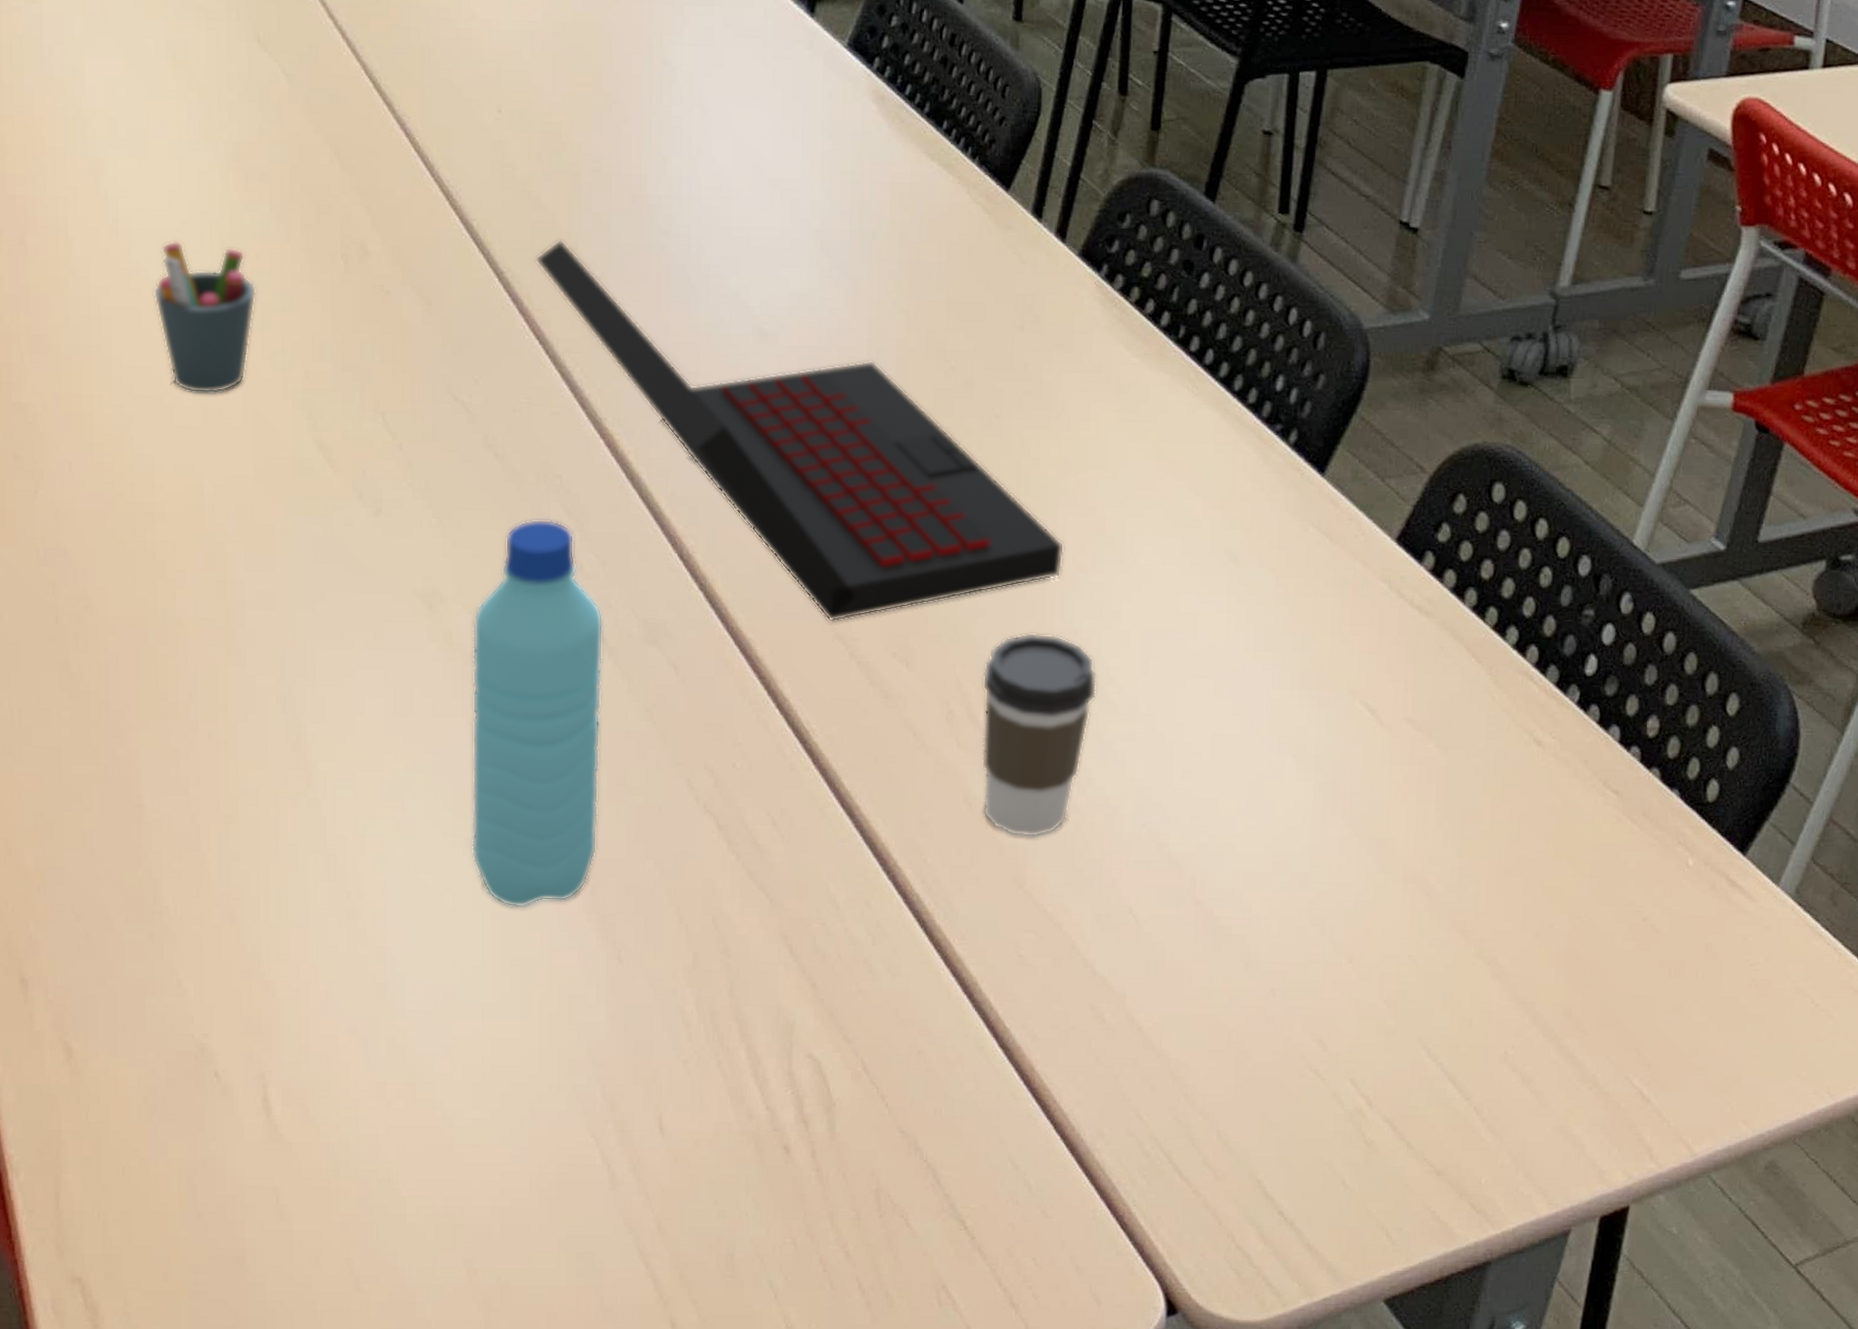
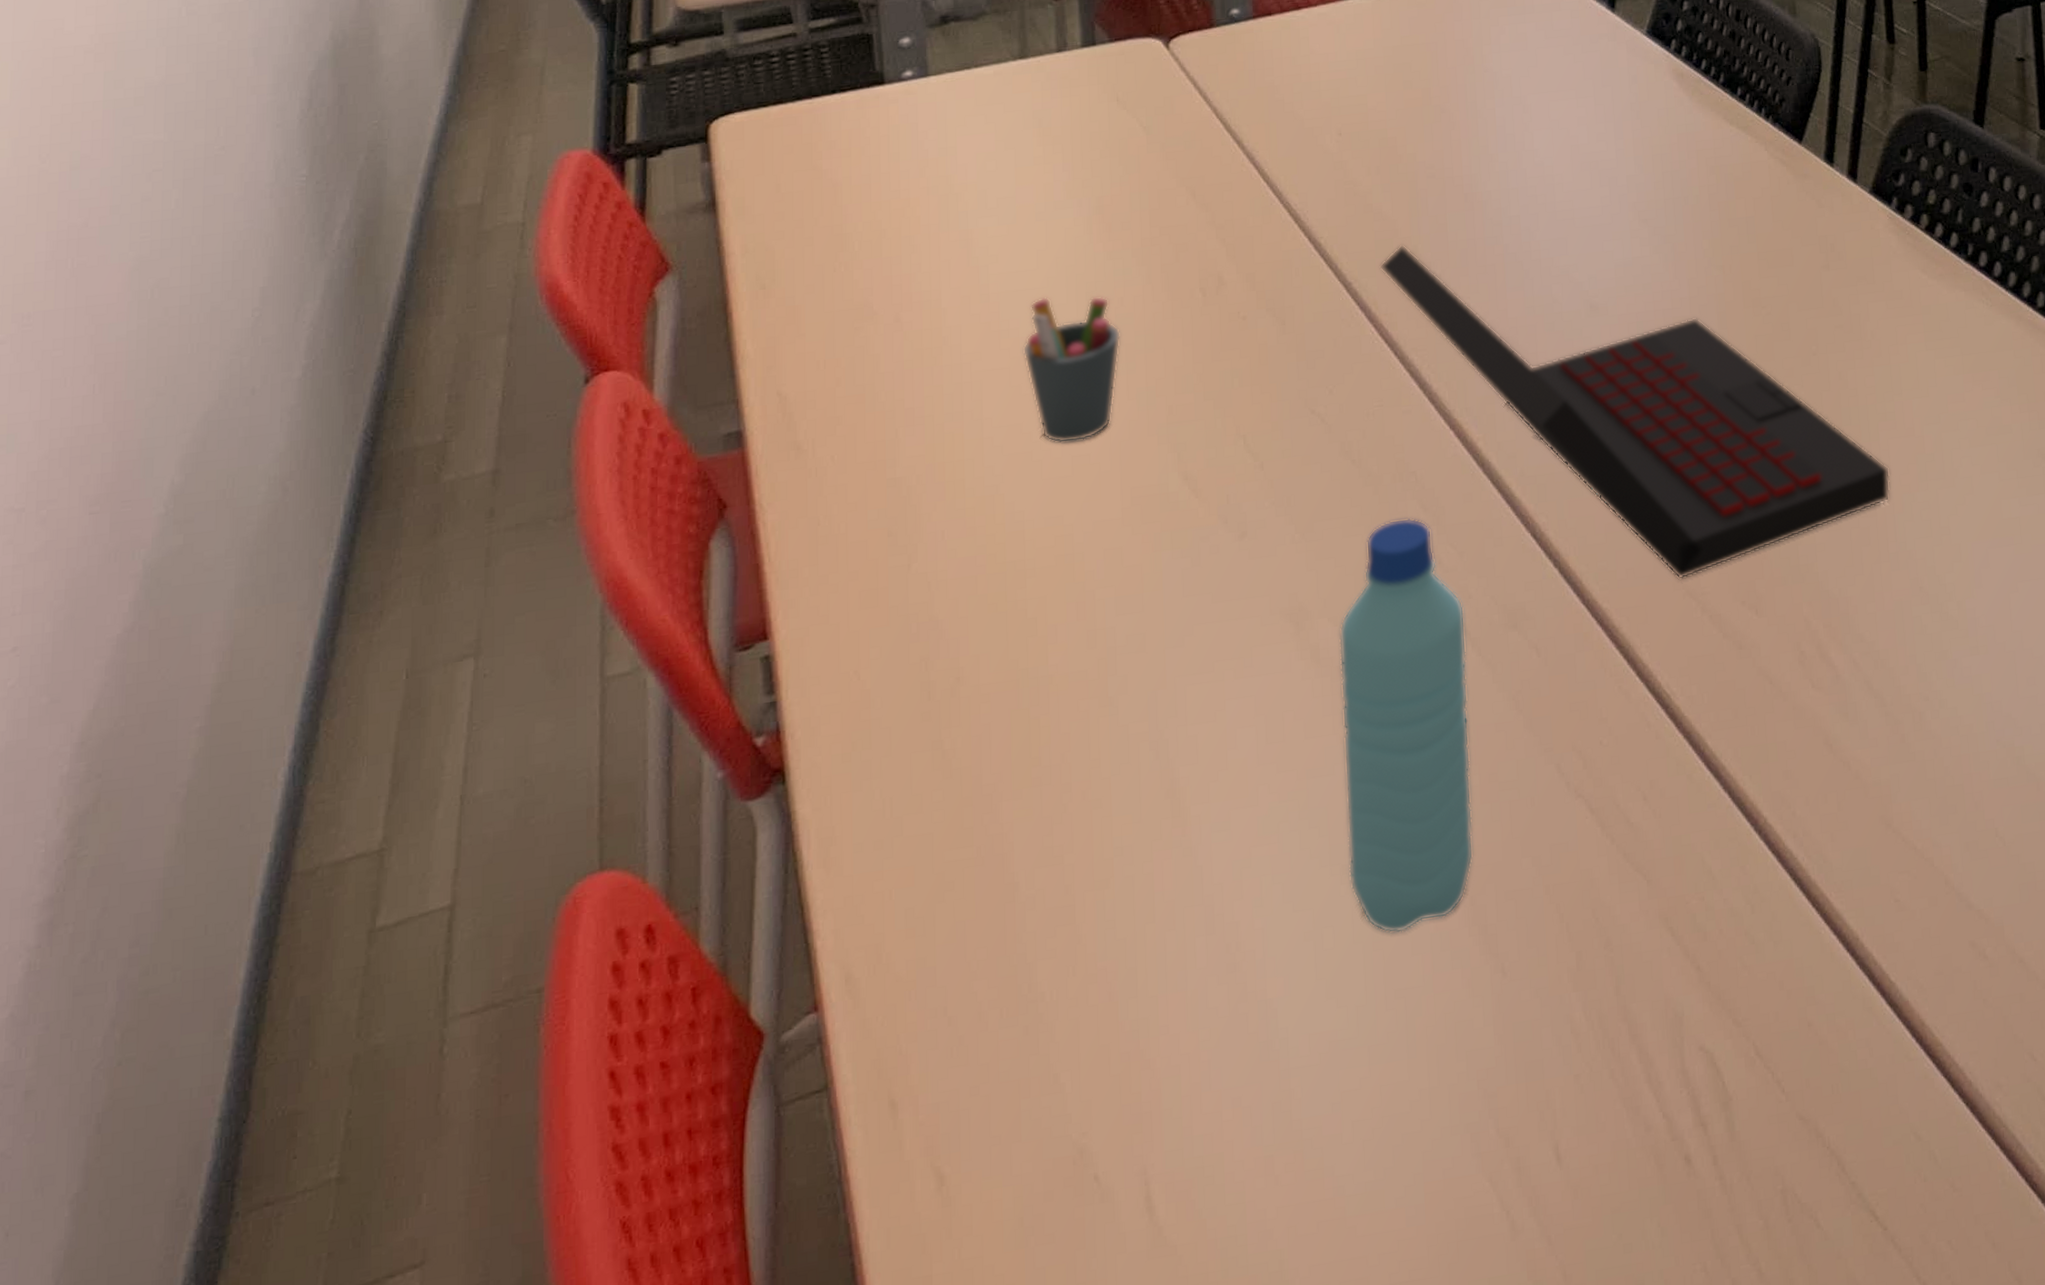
coffee cup: present [982,632,1097,838] -> none [1828,559,1937,773]

